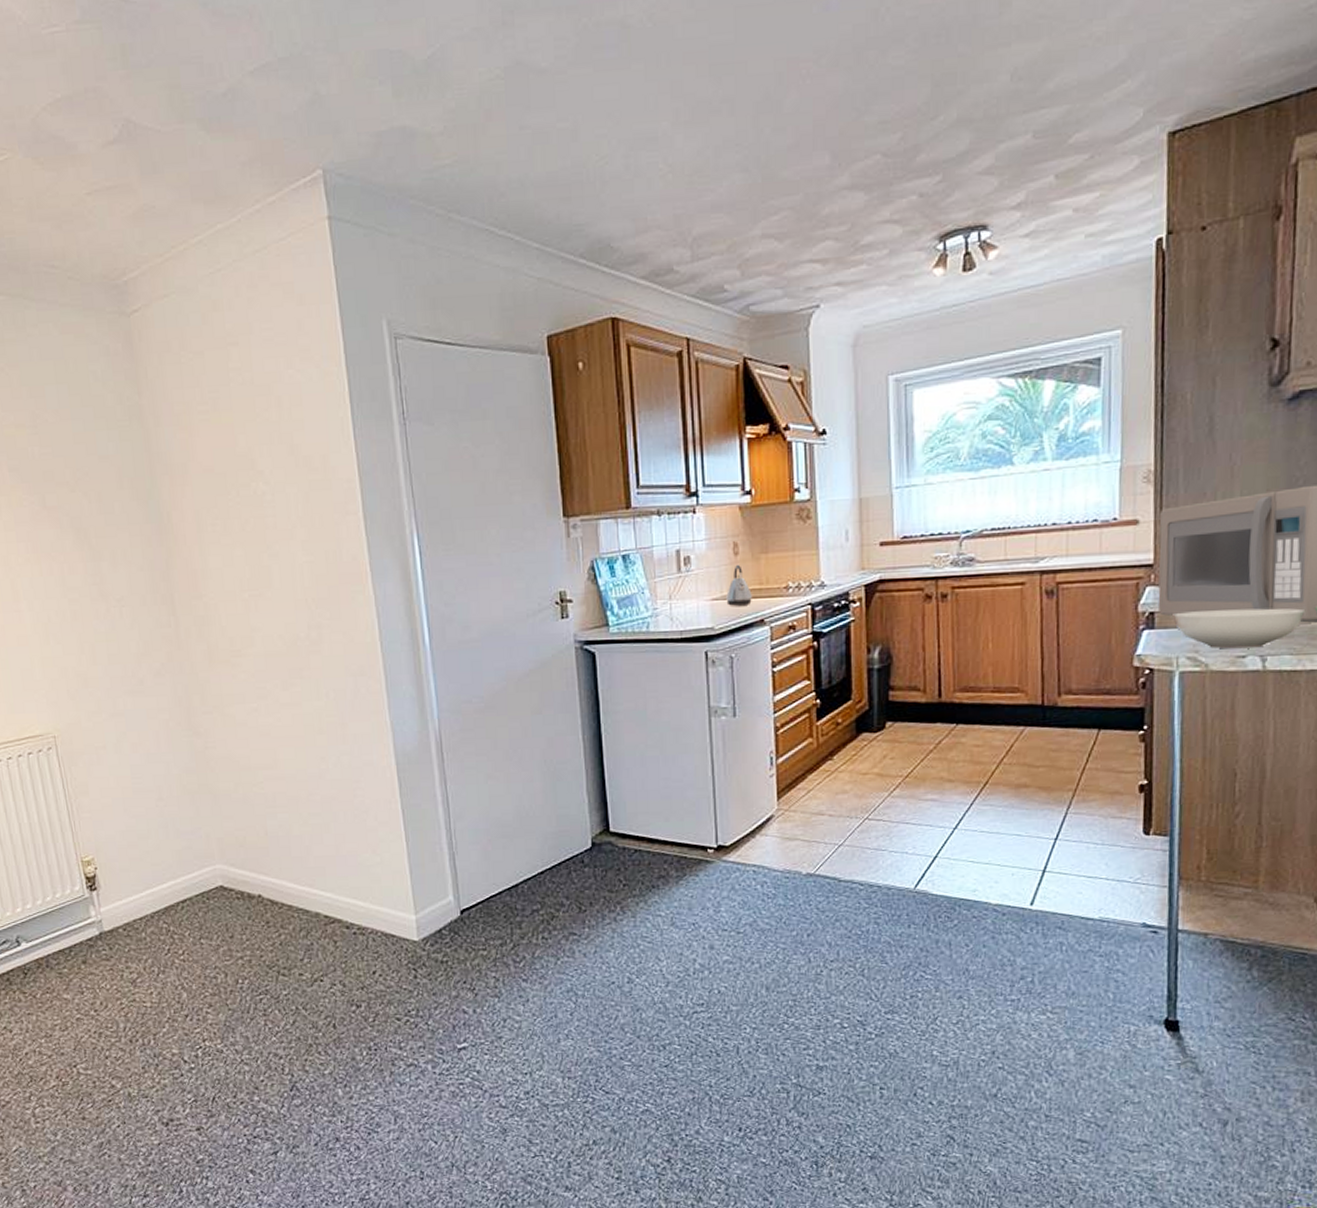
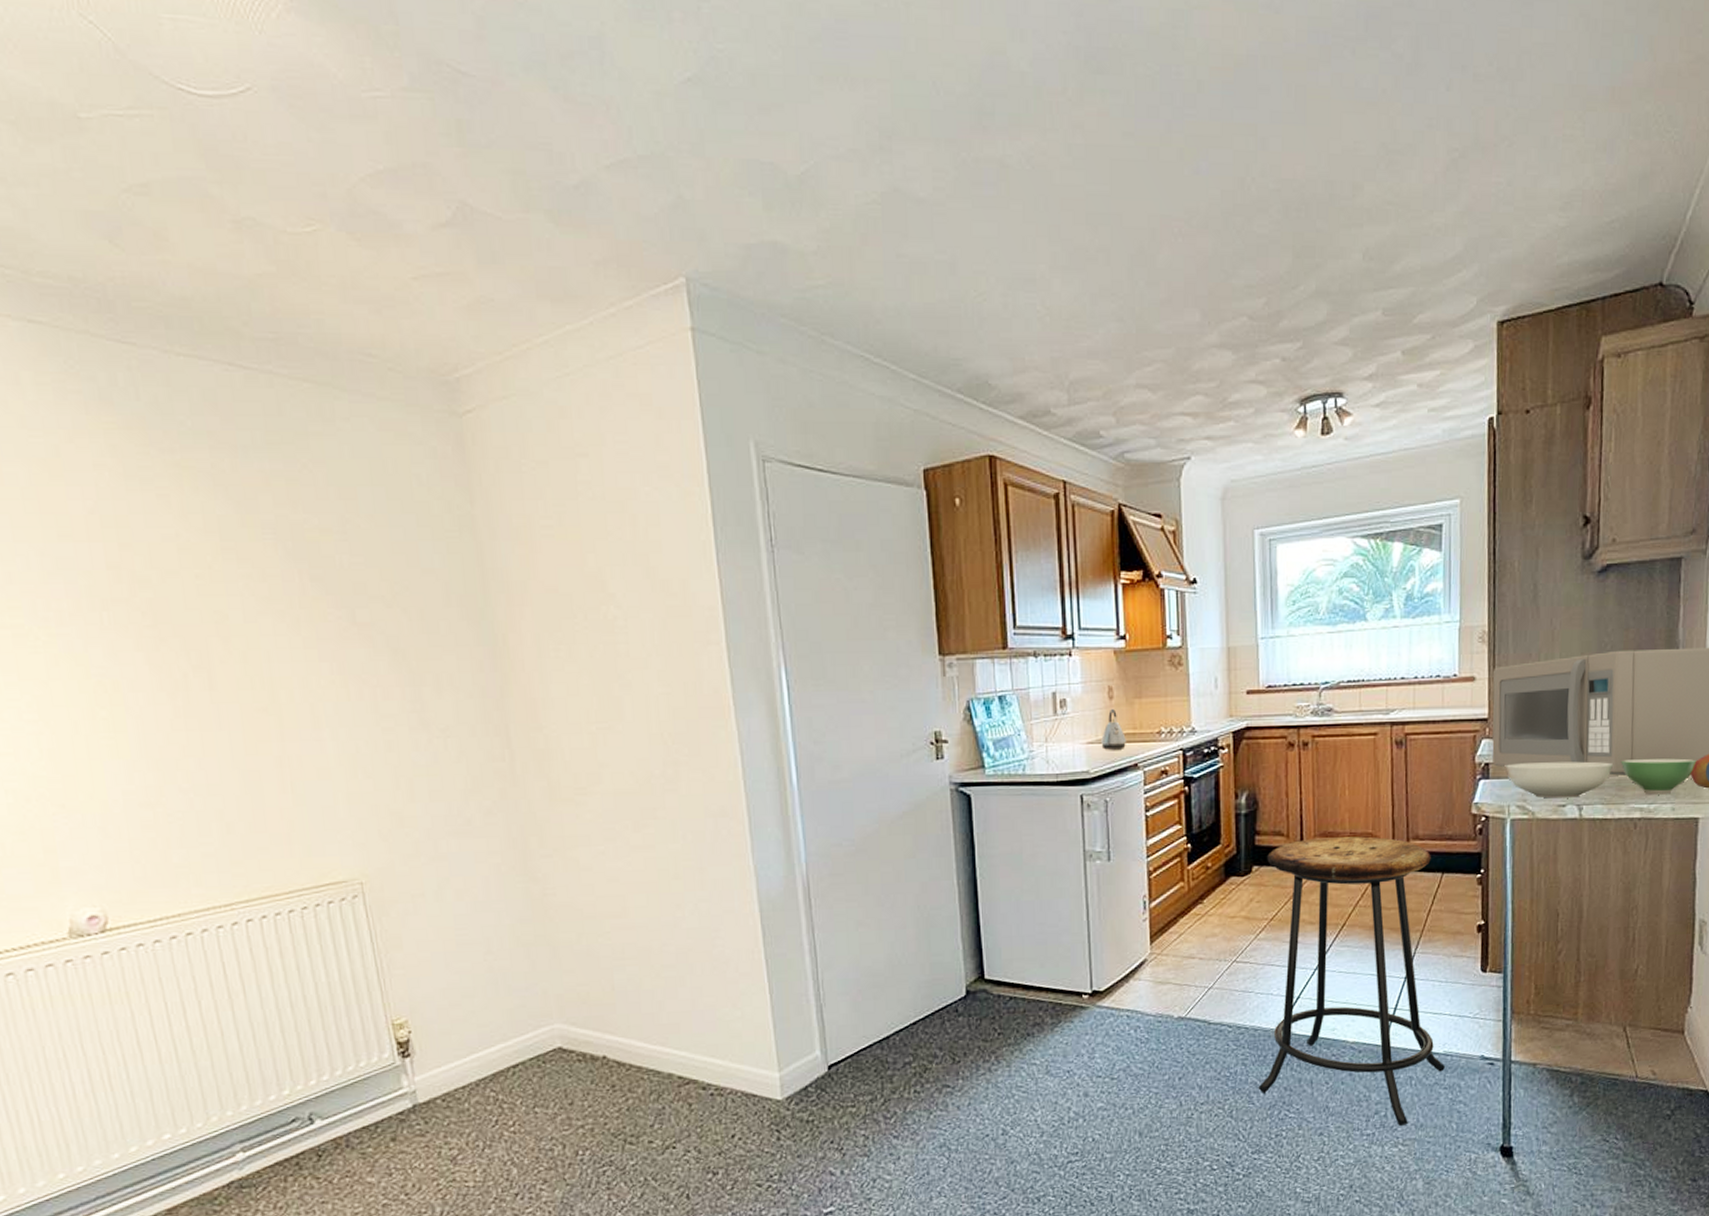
bar stool: none [891,691,1100,994] -> present [1258,836,1445,1127]

